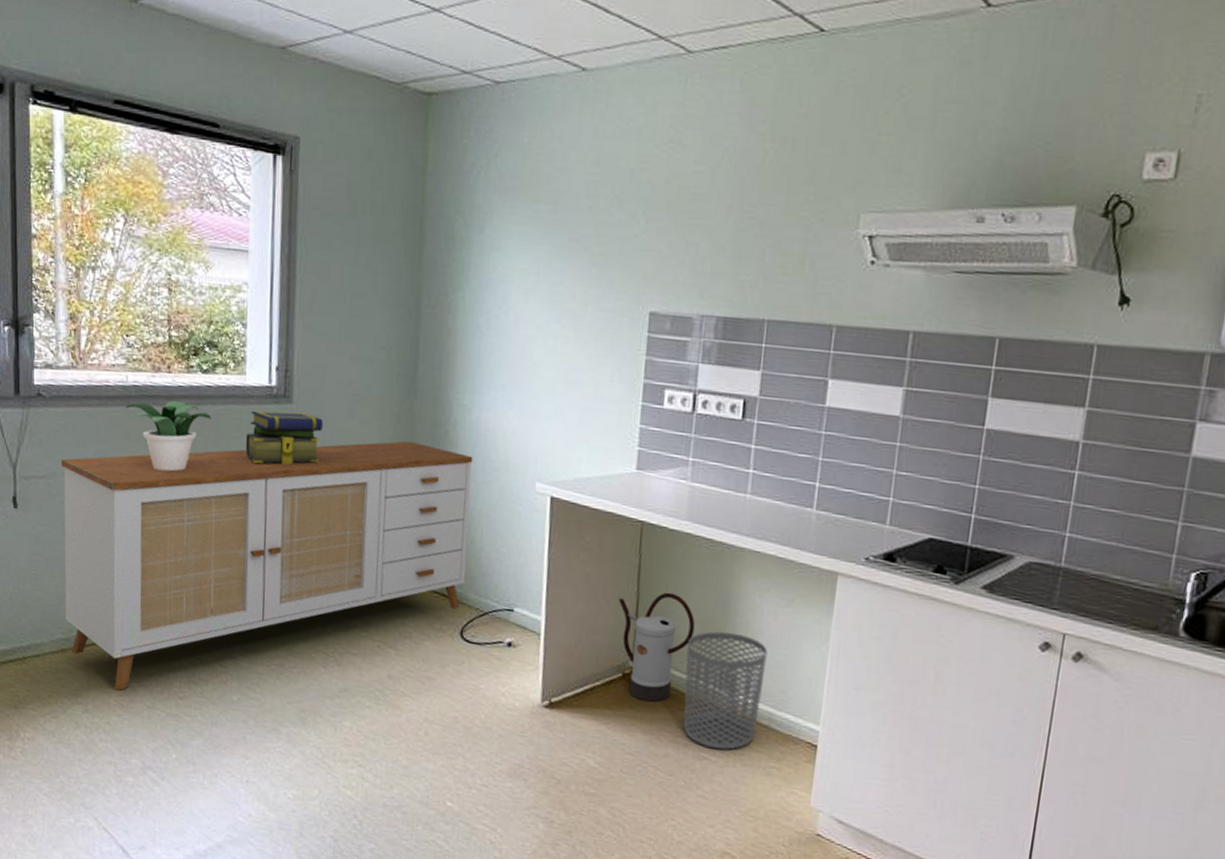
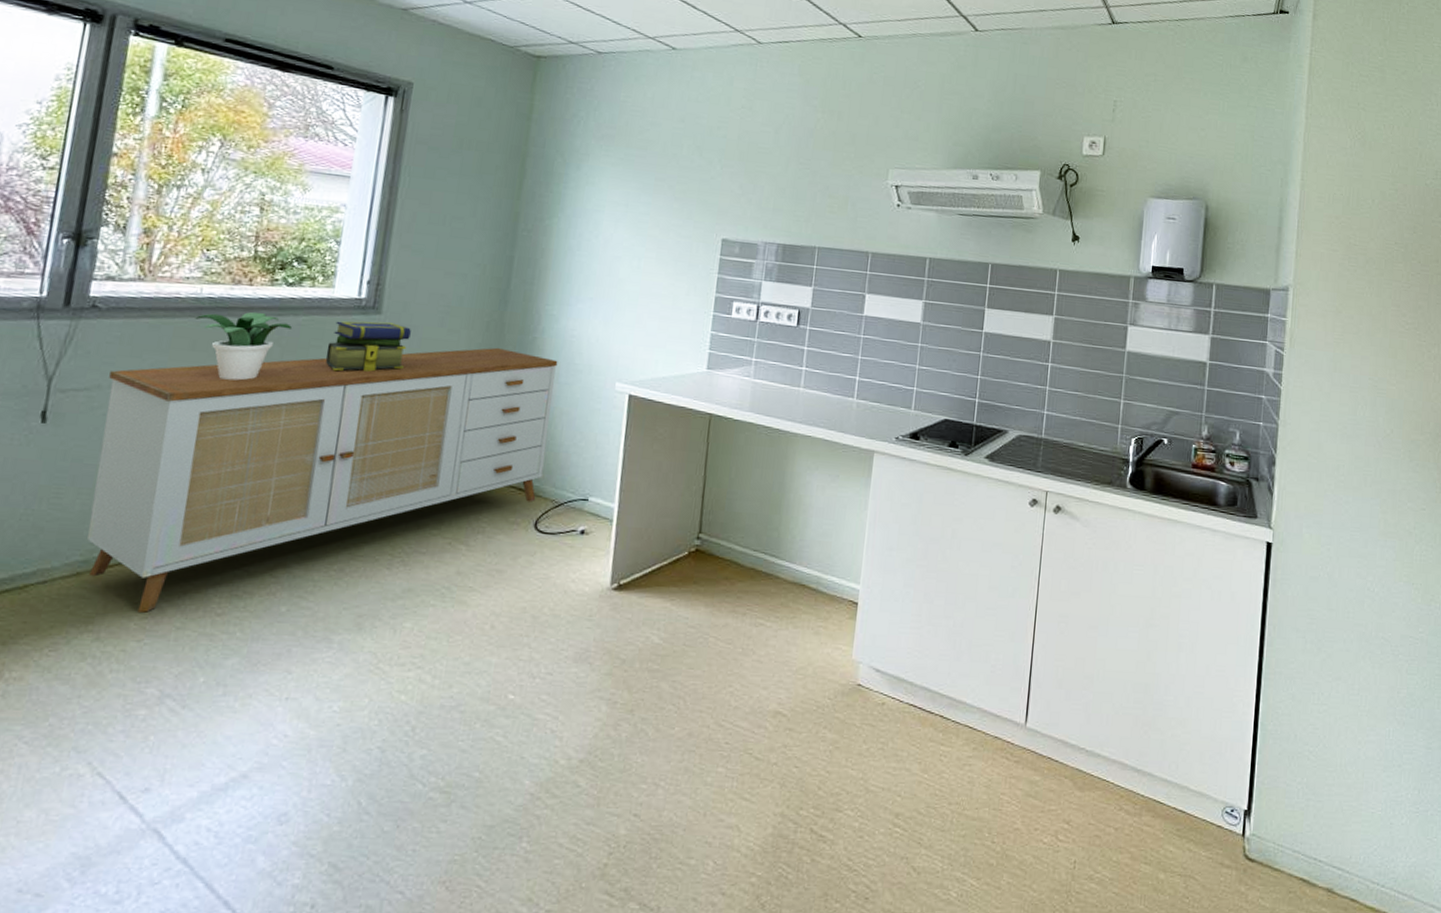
watering can: present [618,592,696,702] -> none [687,475,755,576]
waste bin: present [683,631,768,750] -> none [742,507,817,615]

